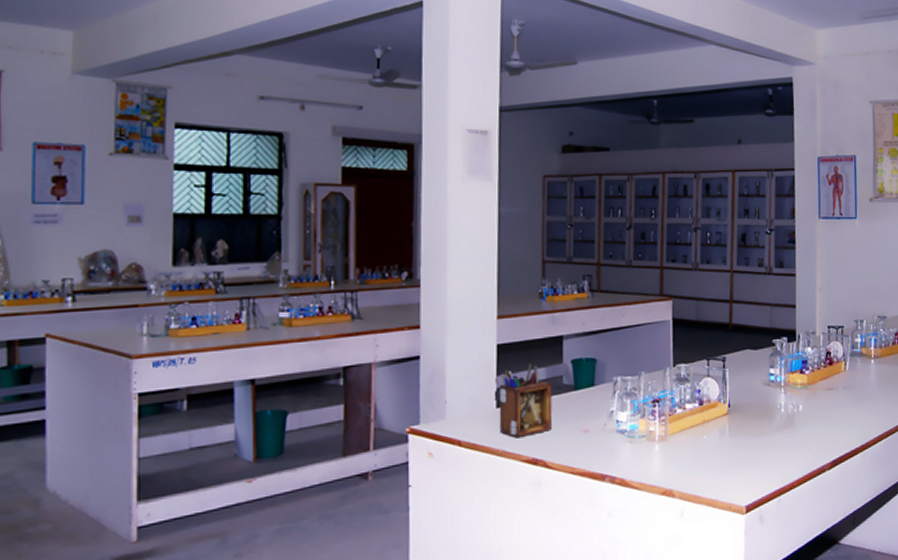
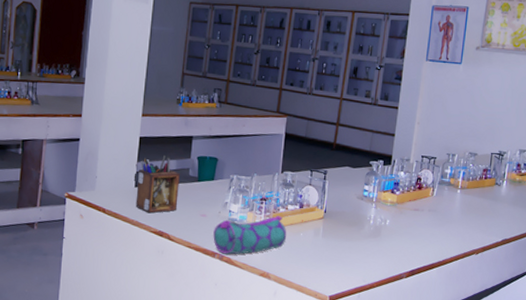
pencil case: none [600,418,688,476] -> present [213,216,287,255]

